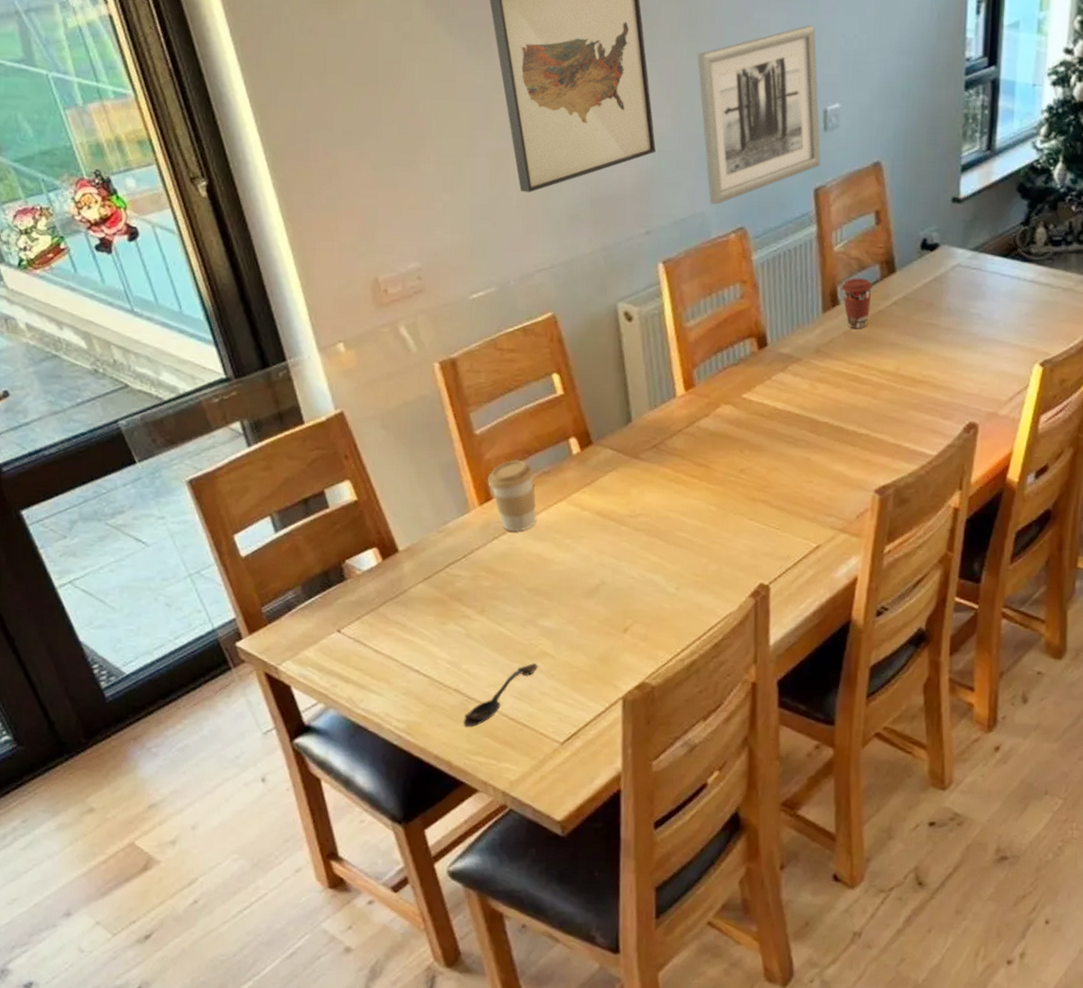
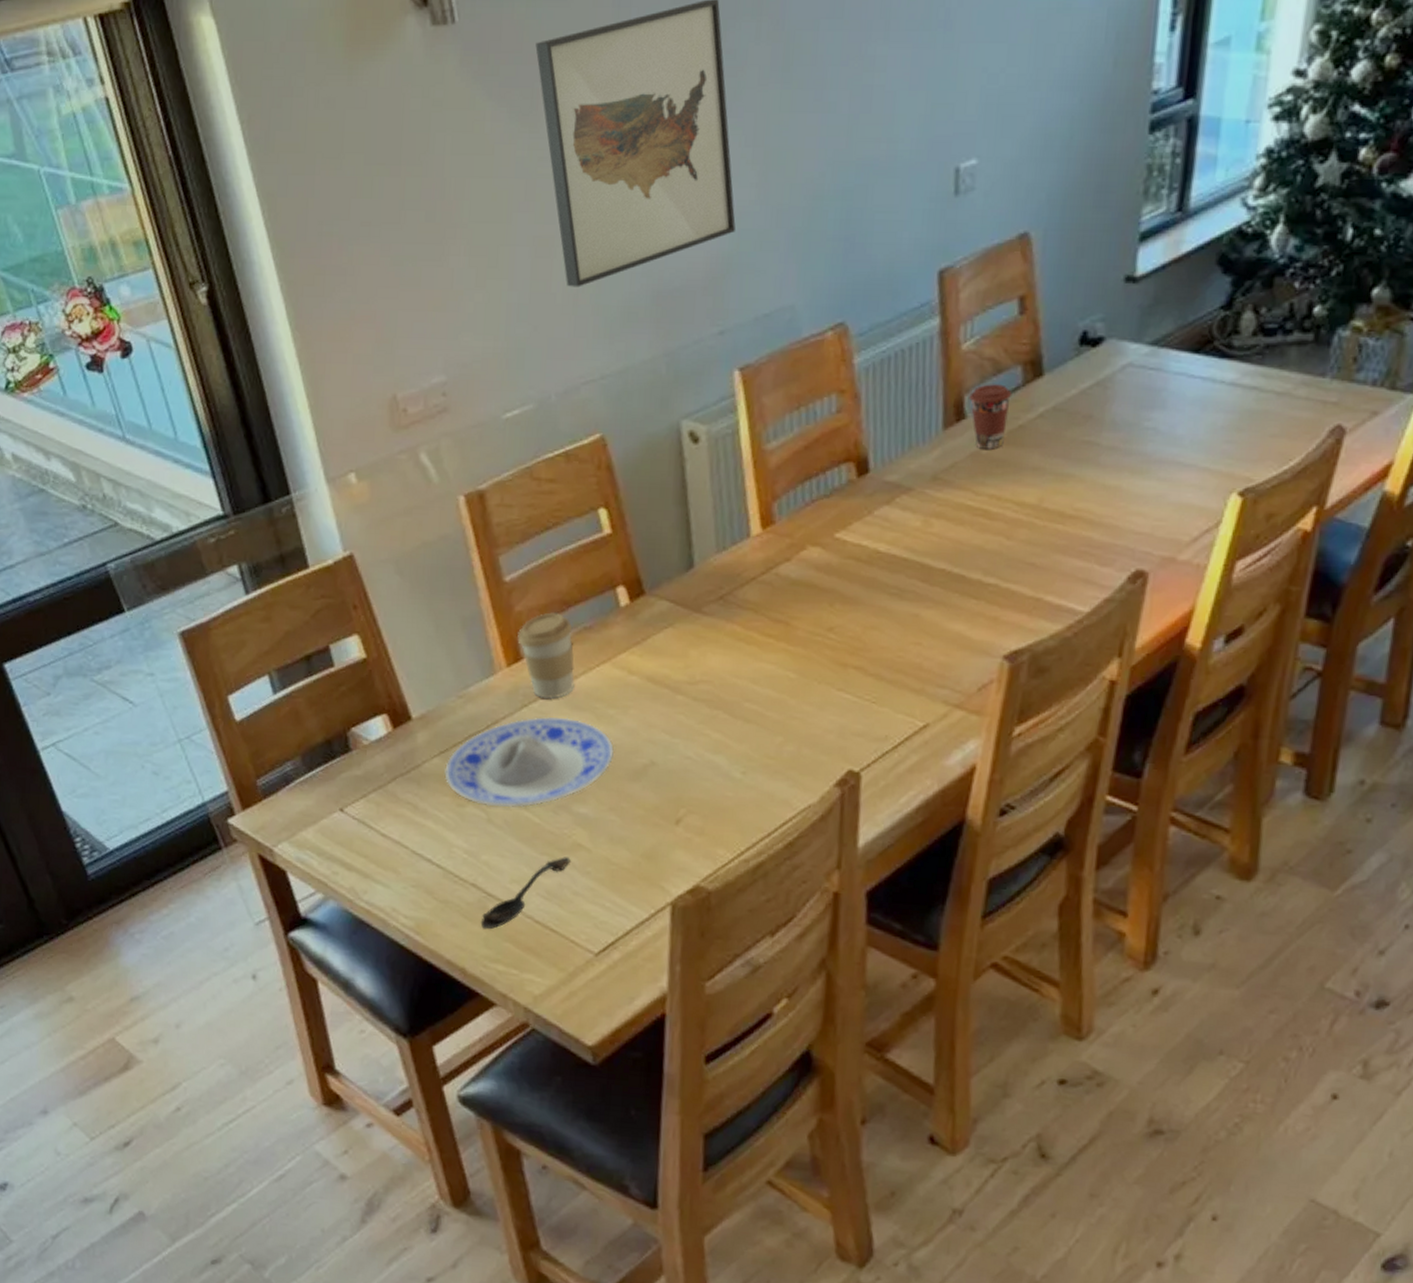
plate: none [428,547,571,624] -> present [444,717,614,808]
wall art: present [697,25,821,205] -> none [792,60,950,295]

